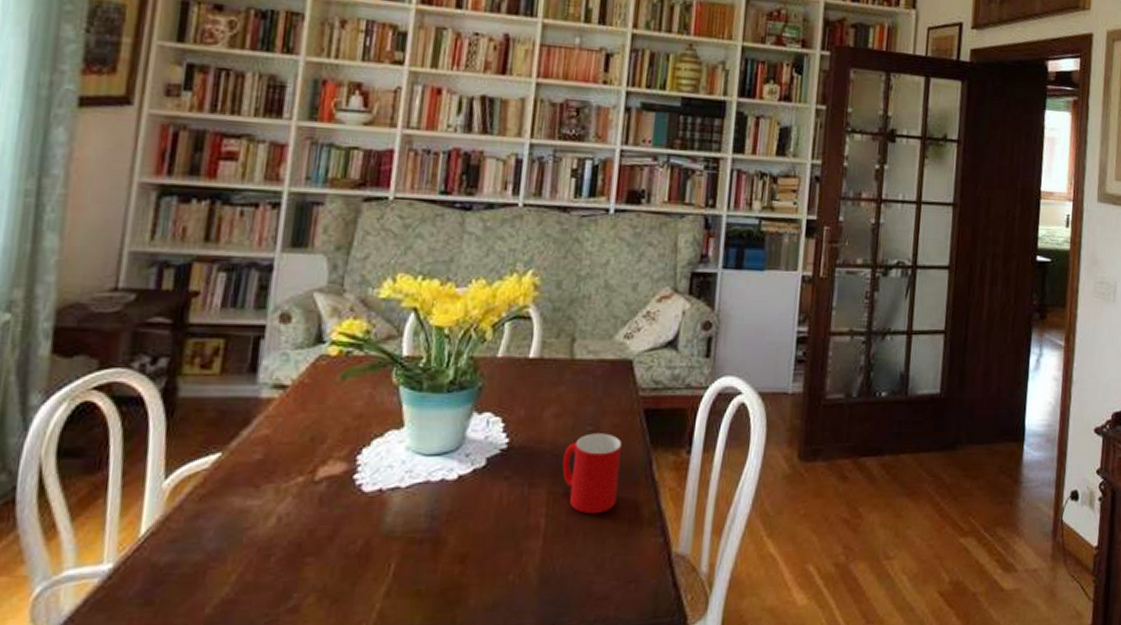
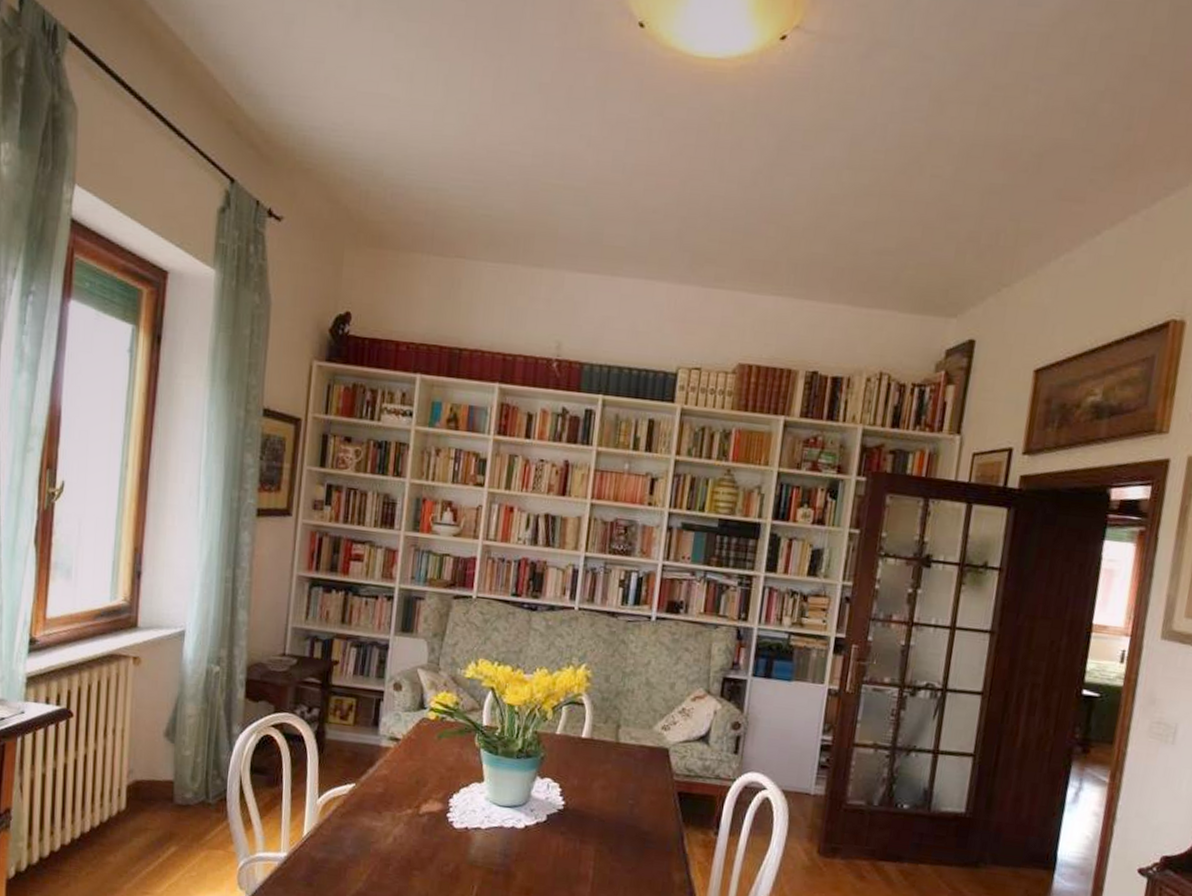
cup: present [562,433,622,515] -> none [607,806,658,874]

